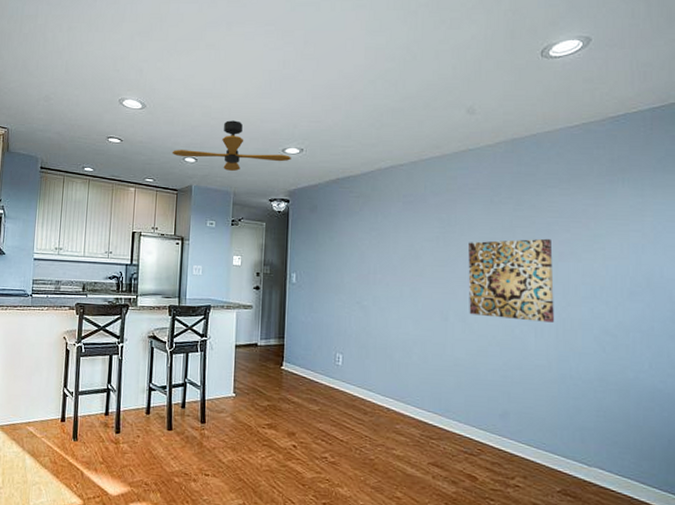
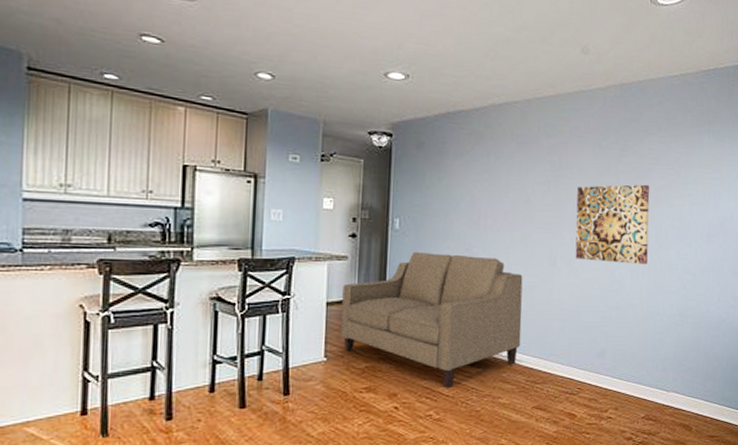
ceiling fan: present [172,120,291,171] -> none [238,30,395,95]
sofa: none [247,303,414,434] -> present [340,251,523,389]

